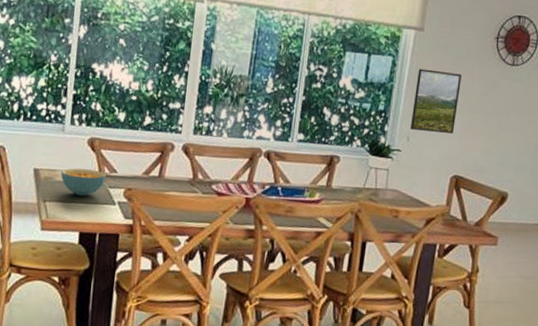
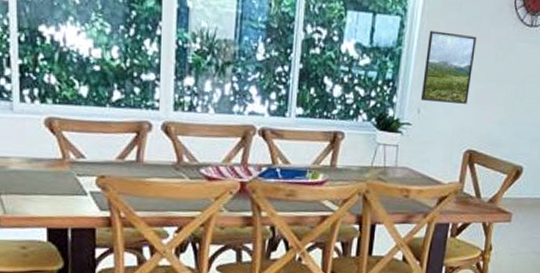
cereal bowl: present [60,168,107,196] -> none [15,154,73,187]

